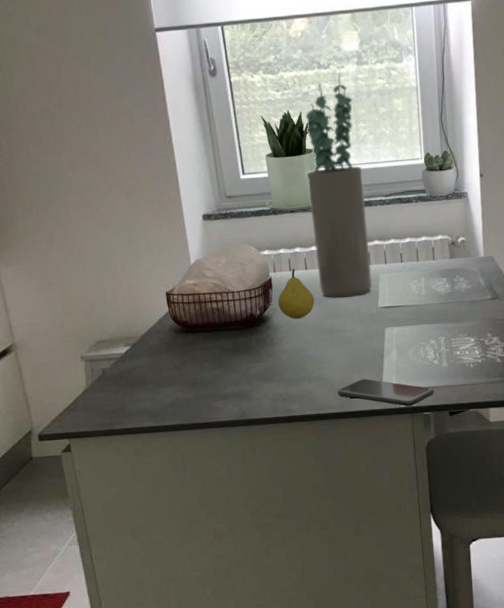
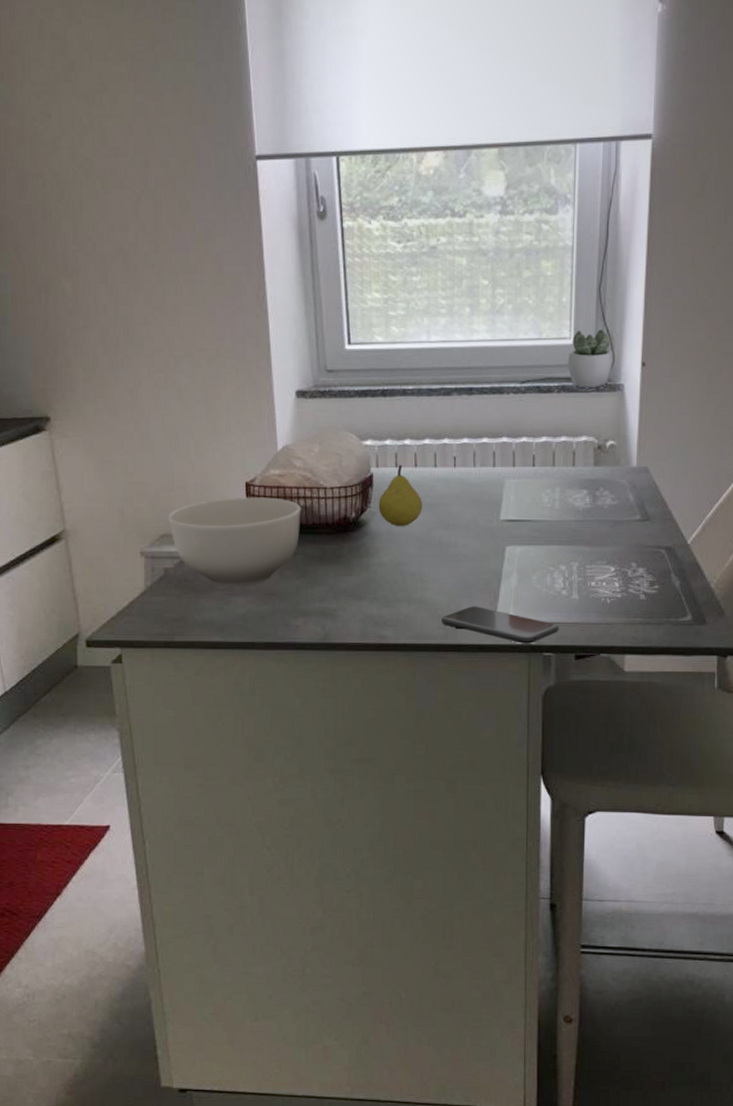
bowl: none [101,303,215,380] -> present [167,497,301,586]
planter: present [261,109,317,212] -> none [373,266,440,394]
vase: present [305,73,372,299] -> none [426,224,496,506]

